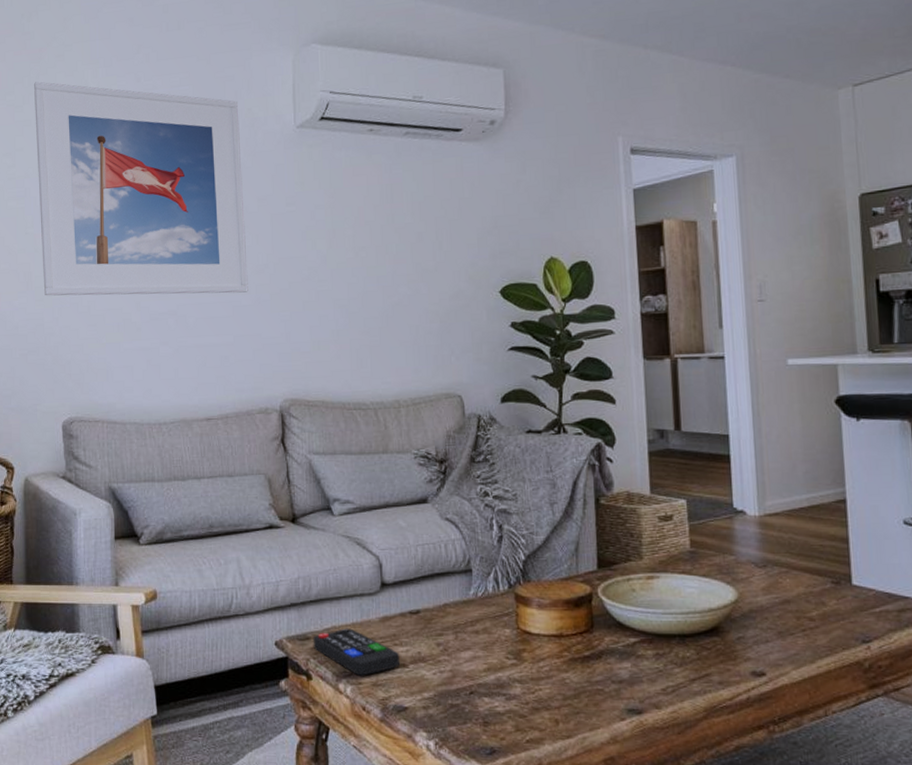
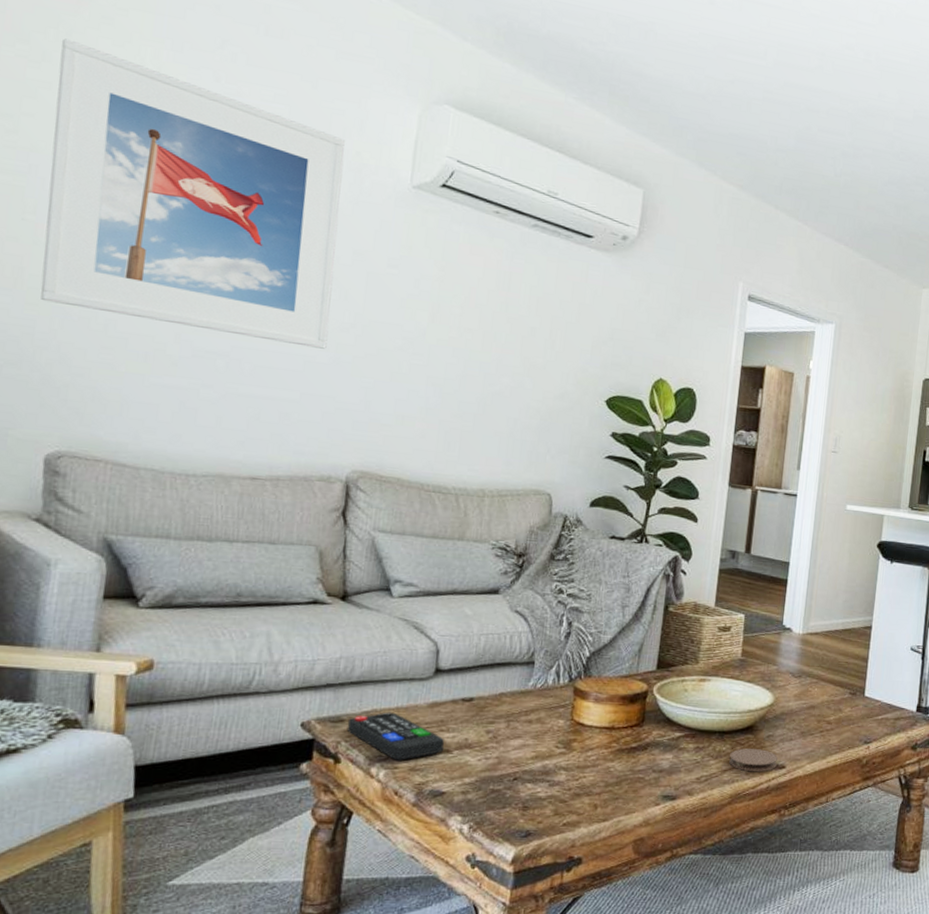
coaster: none [696,654,755,681] -> present [729,748,778,772]

